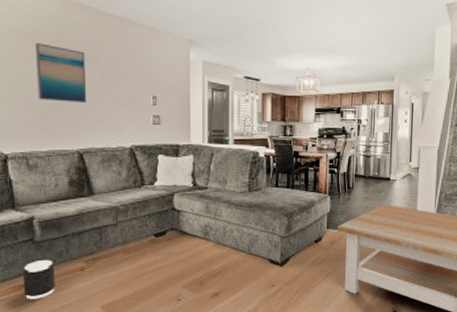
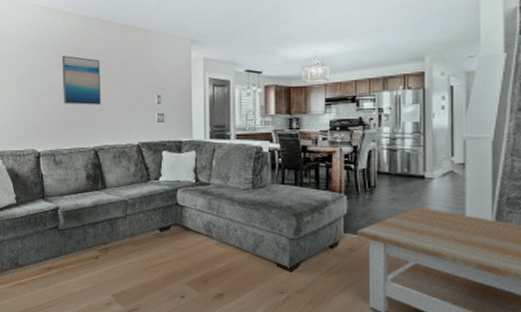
speaker: present [22,260,55,299] -> none [49,246,75,282]

